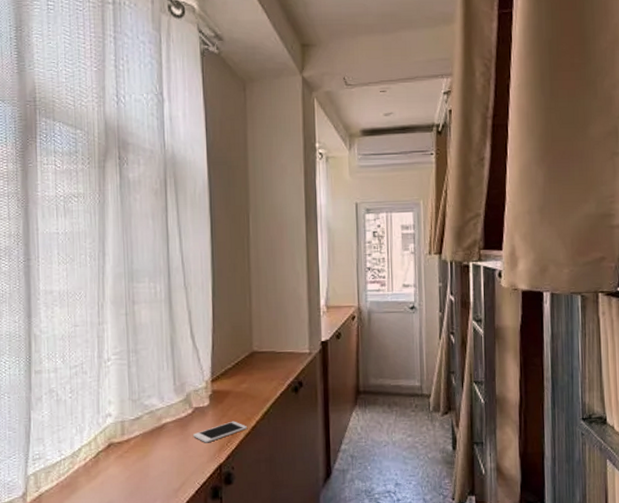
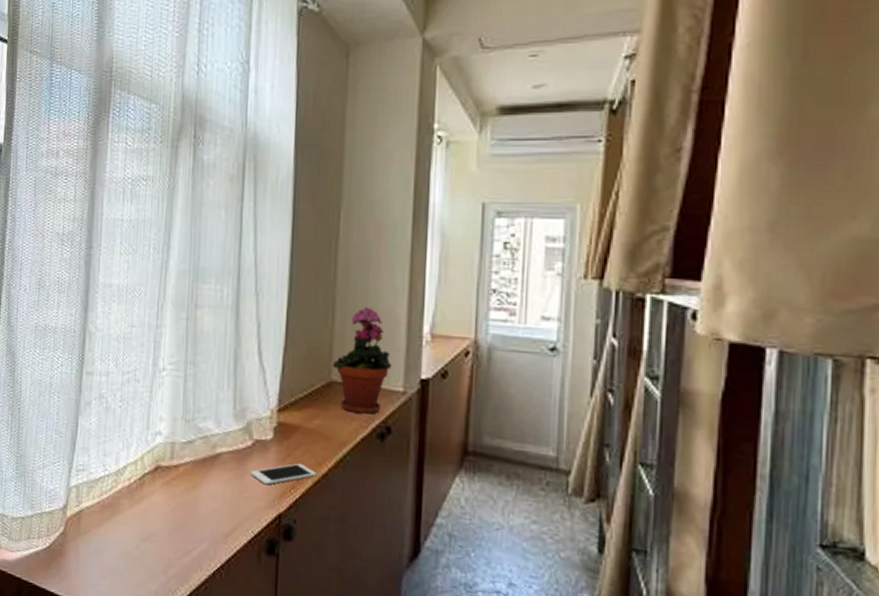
potted plant: none [253,290,299,375] -> present [332,307,392,415]

